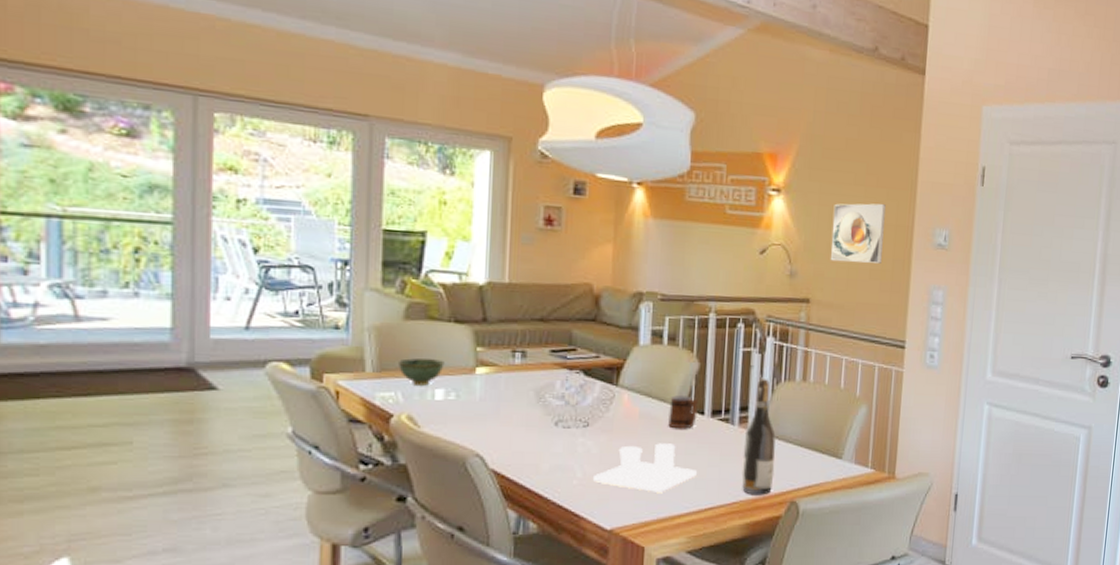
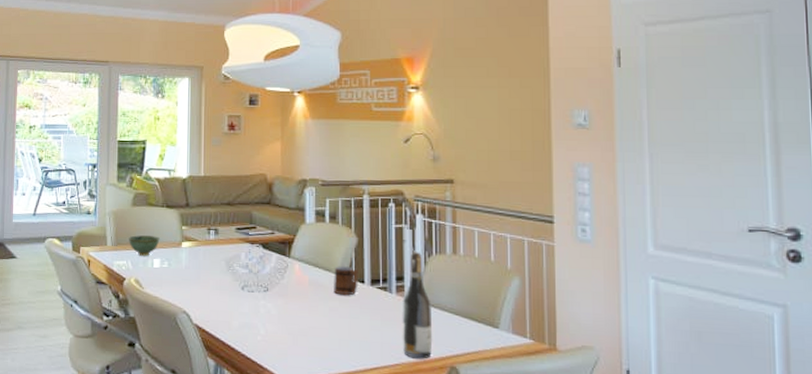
salt and pepper shaker set: present [594,443,697,492] -> none [274,307,361,351]
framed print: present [830,203,886,264] -> none [469,92,521,146]

